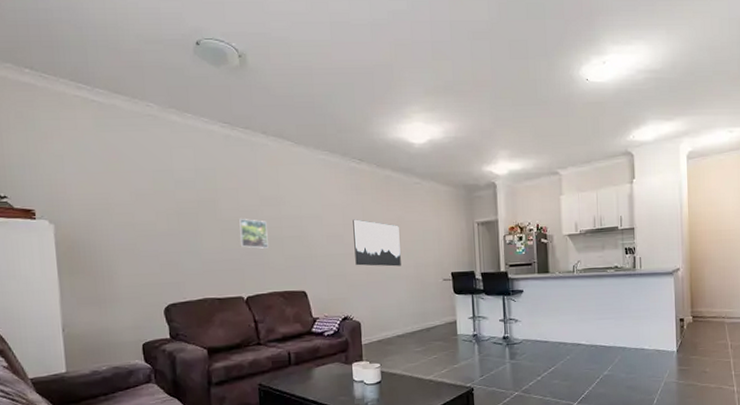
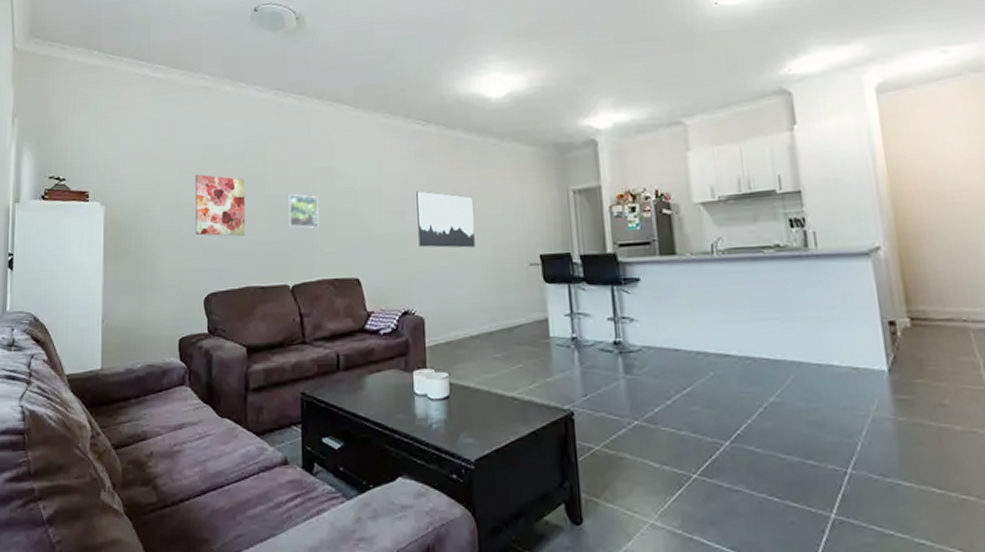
wall art: none [146,197,200,255] -> present [194,174,245,236]

